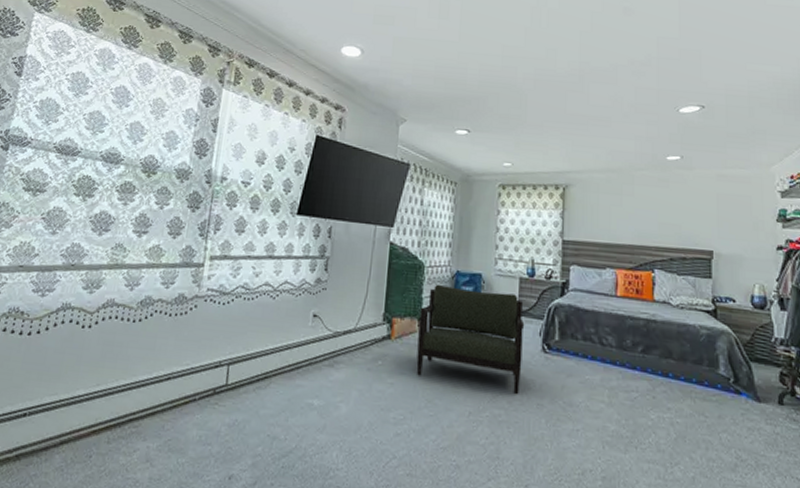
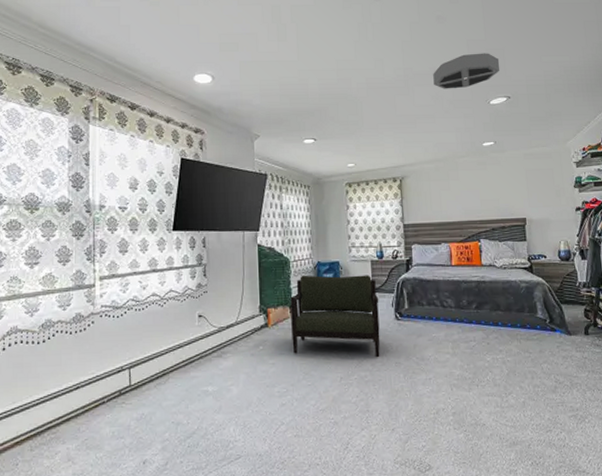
ceiling light: none [613,52,695,91] -> present [433,53,500,89]

